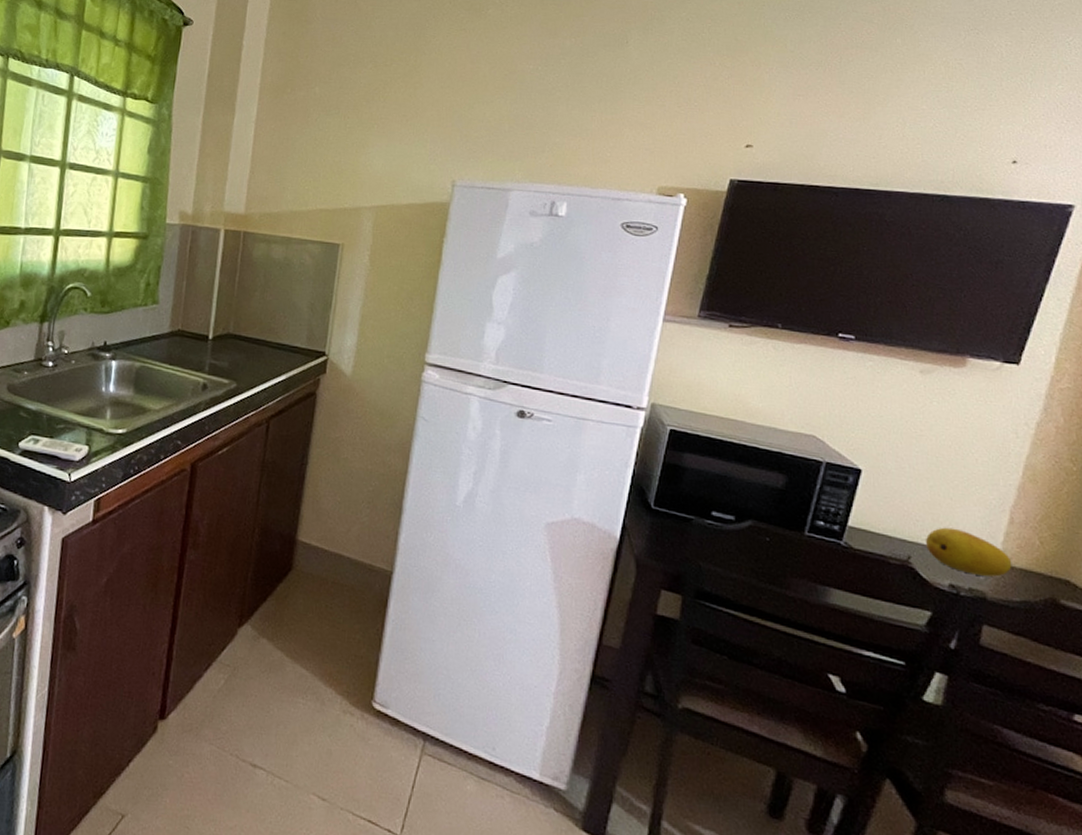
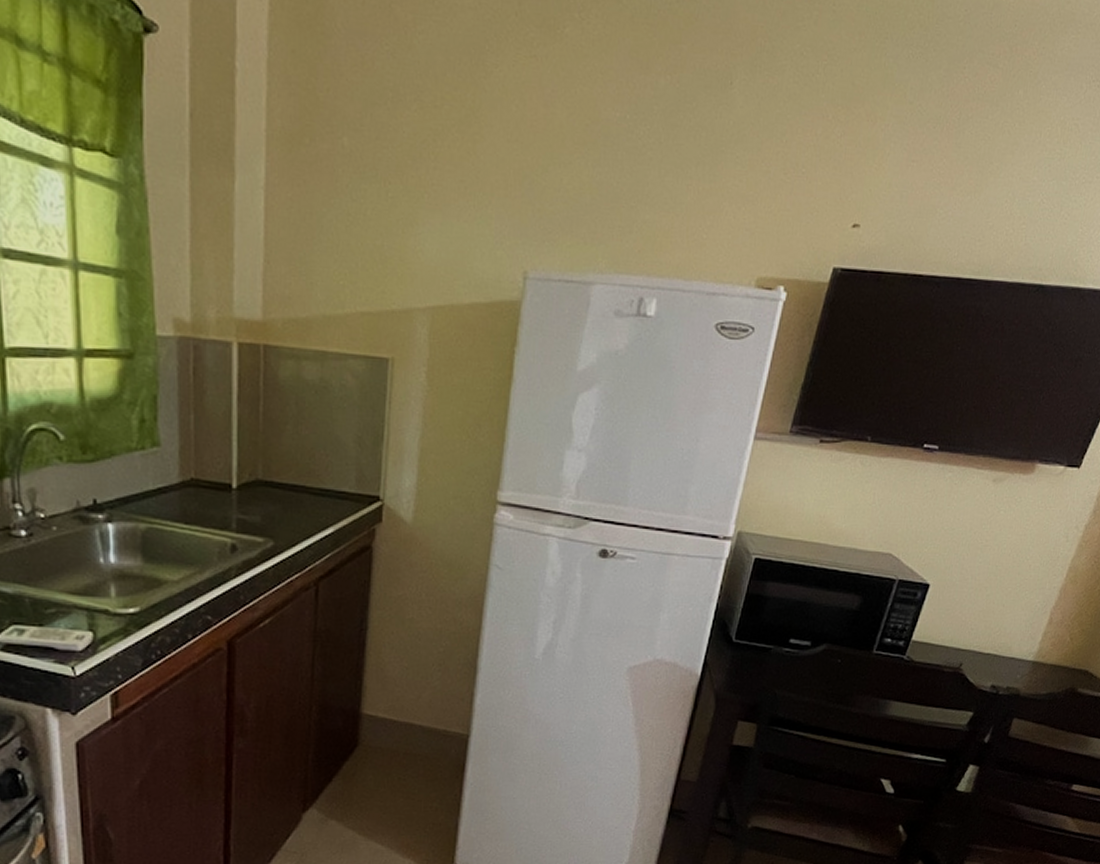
fruit: present [926,527,1012,577] -> none [976,633,1045,674]

